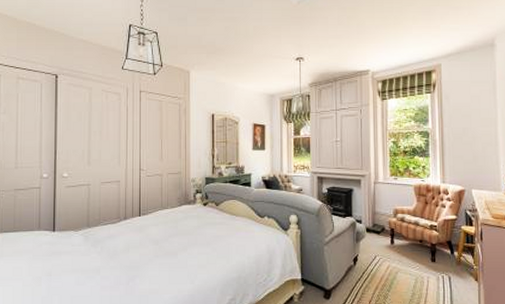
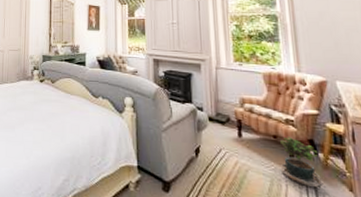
potted plant: none [424,240,456,280] -> present [279,137,323,187]

